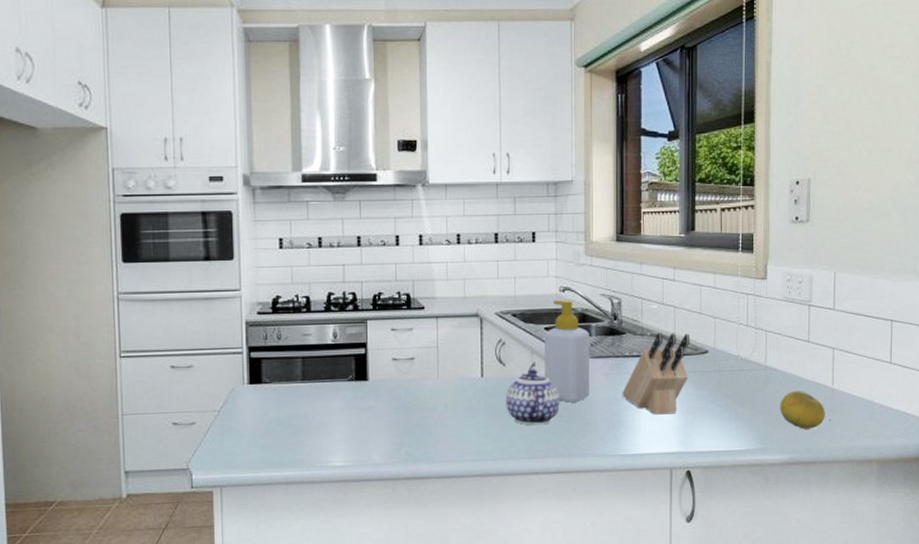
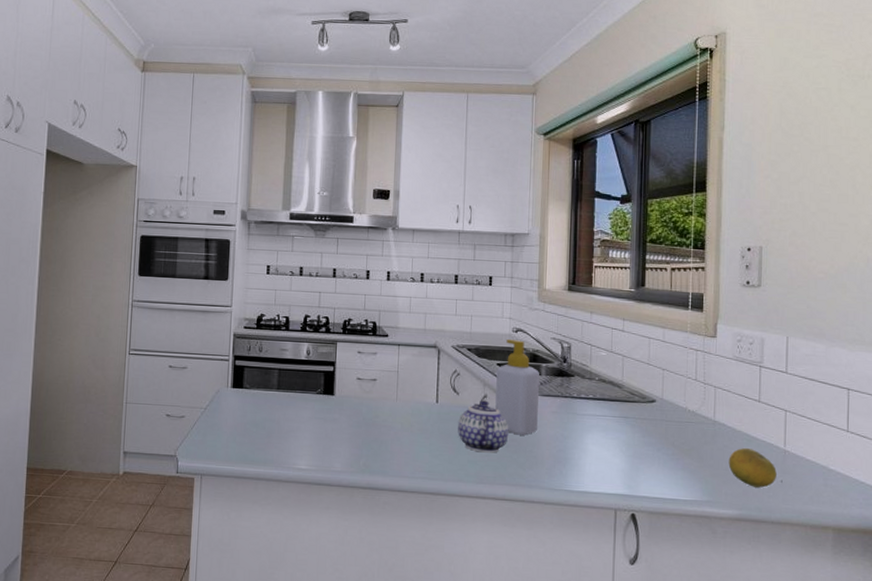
knife block: present [622,332,690,415] -> none [569,378,638,457]

